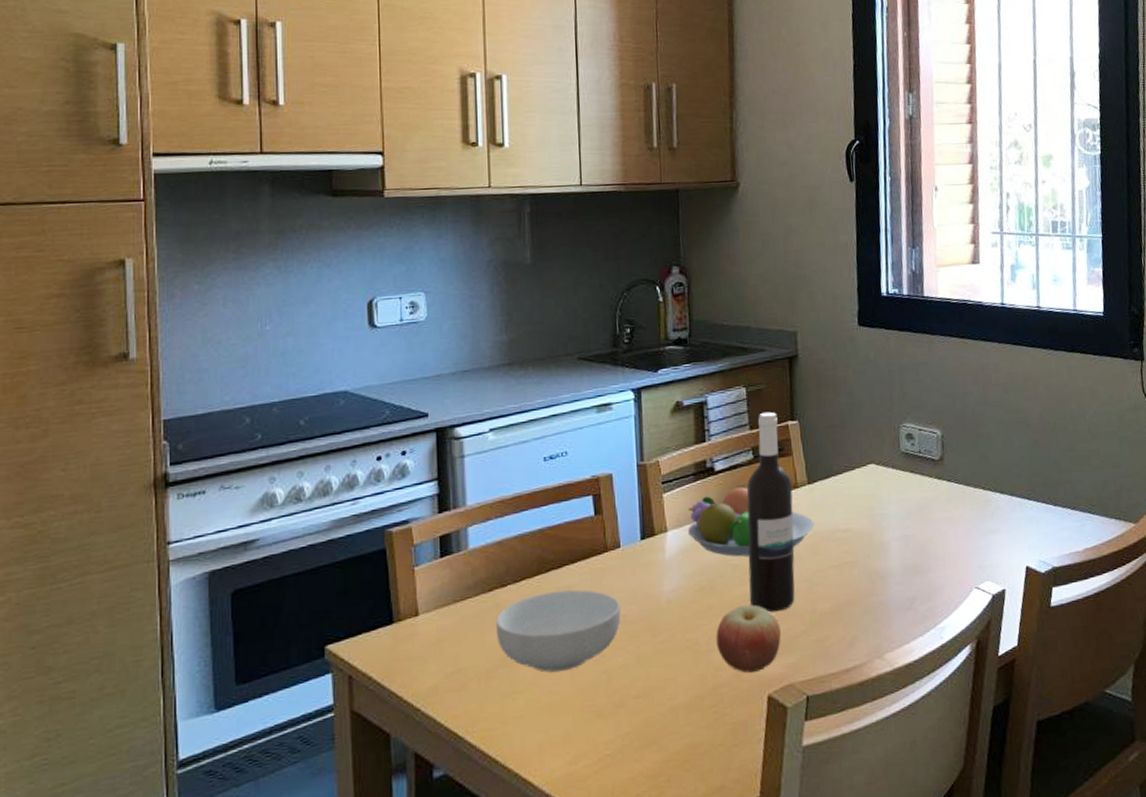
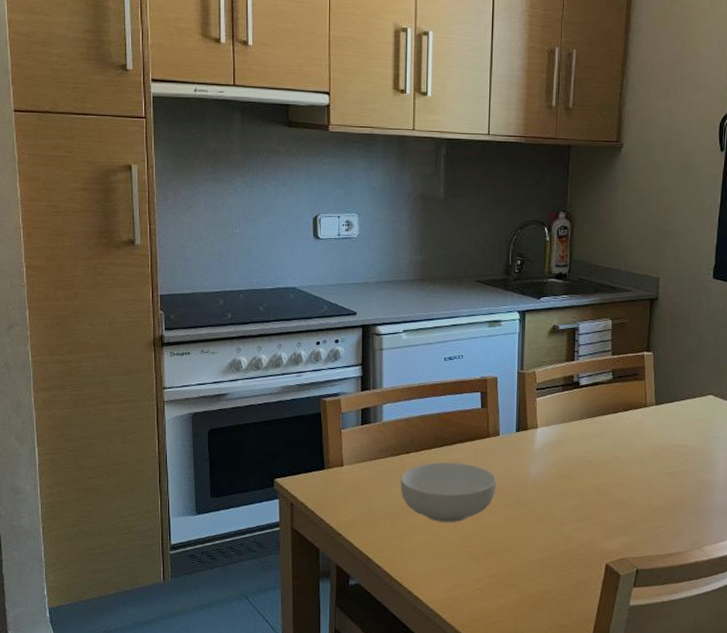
fruit bowl: present [688,485,815,557] -> none [554,399,658,456]
apple: present [716,605,781,673] -> none [569,493,621,545]
wine bottle: present [746,411,795,613] -> none [598,342,642,502]

